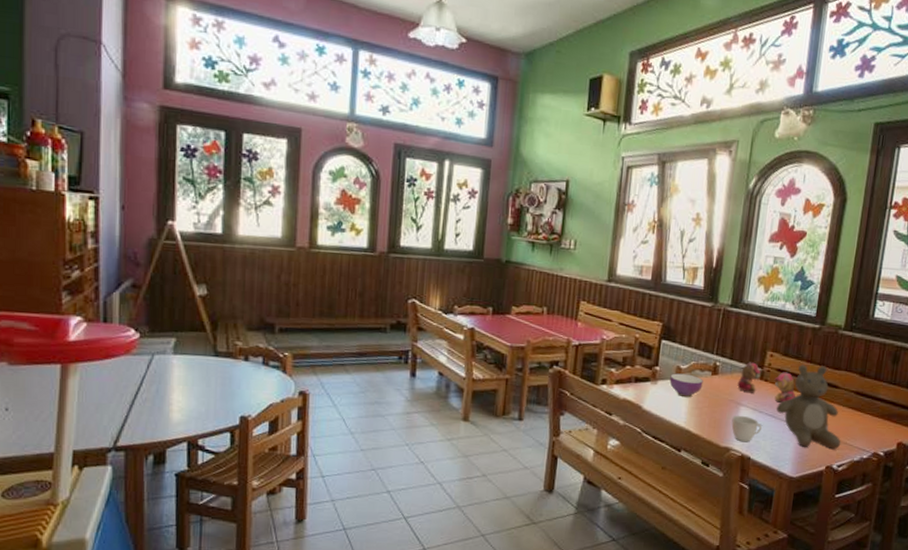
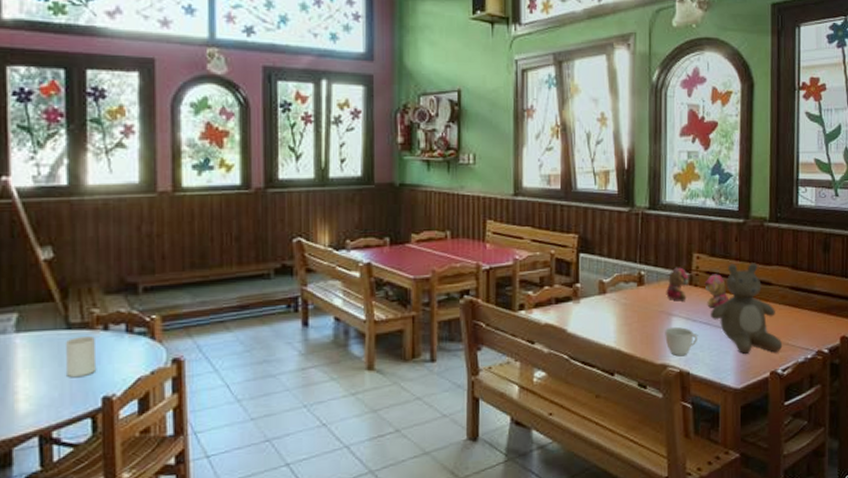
cup: none [212,364,237,398] -> present [66,336,97,378]
bowl: present [669,373,703,398] -> none [593,288,629,315]

